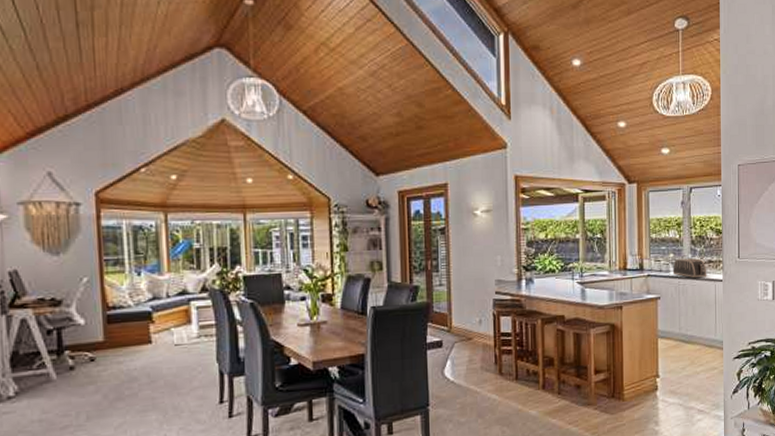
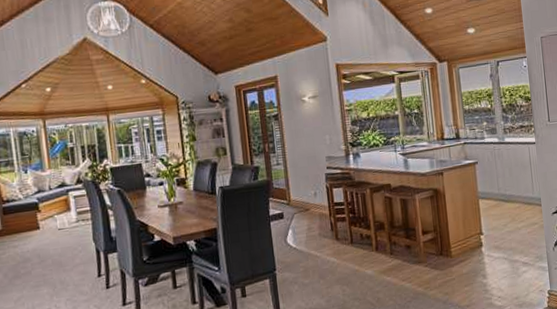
toaster: present [672,258,707,278] -> none [487,124,520,143]

